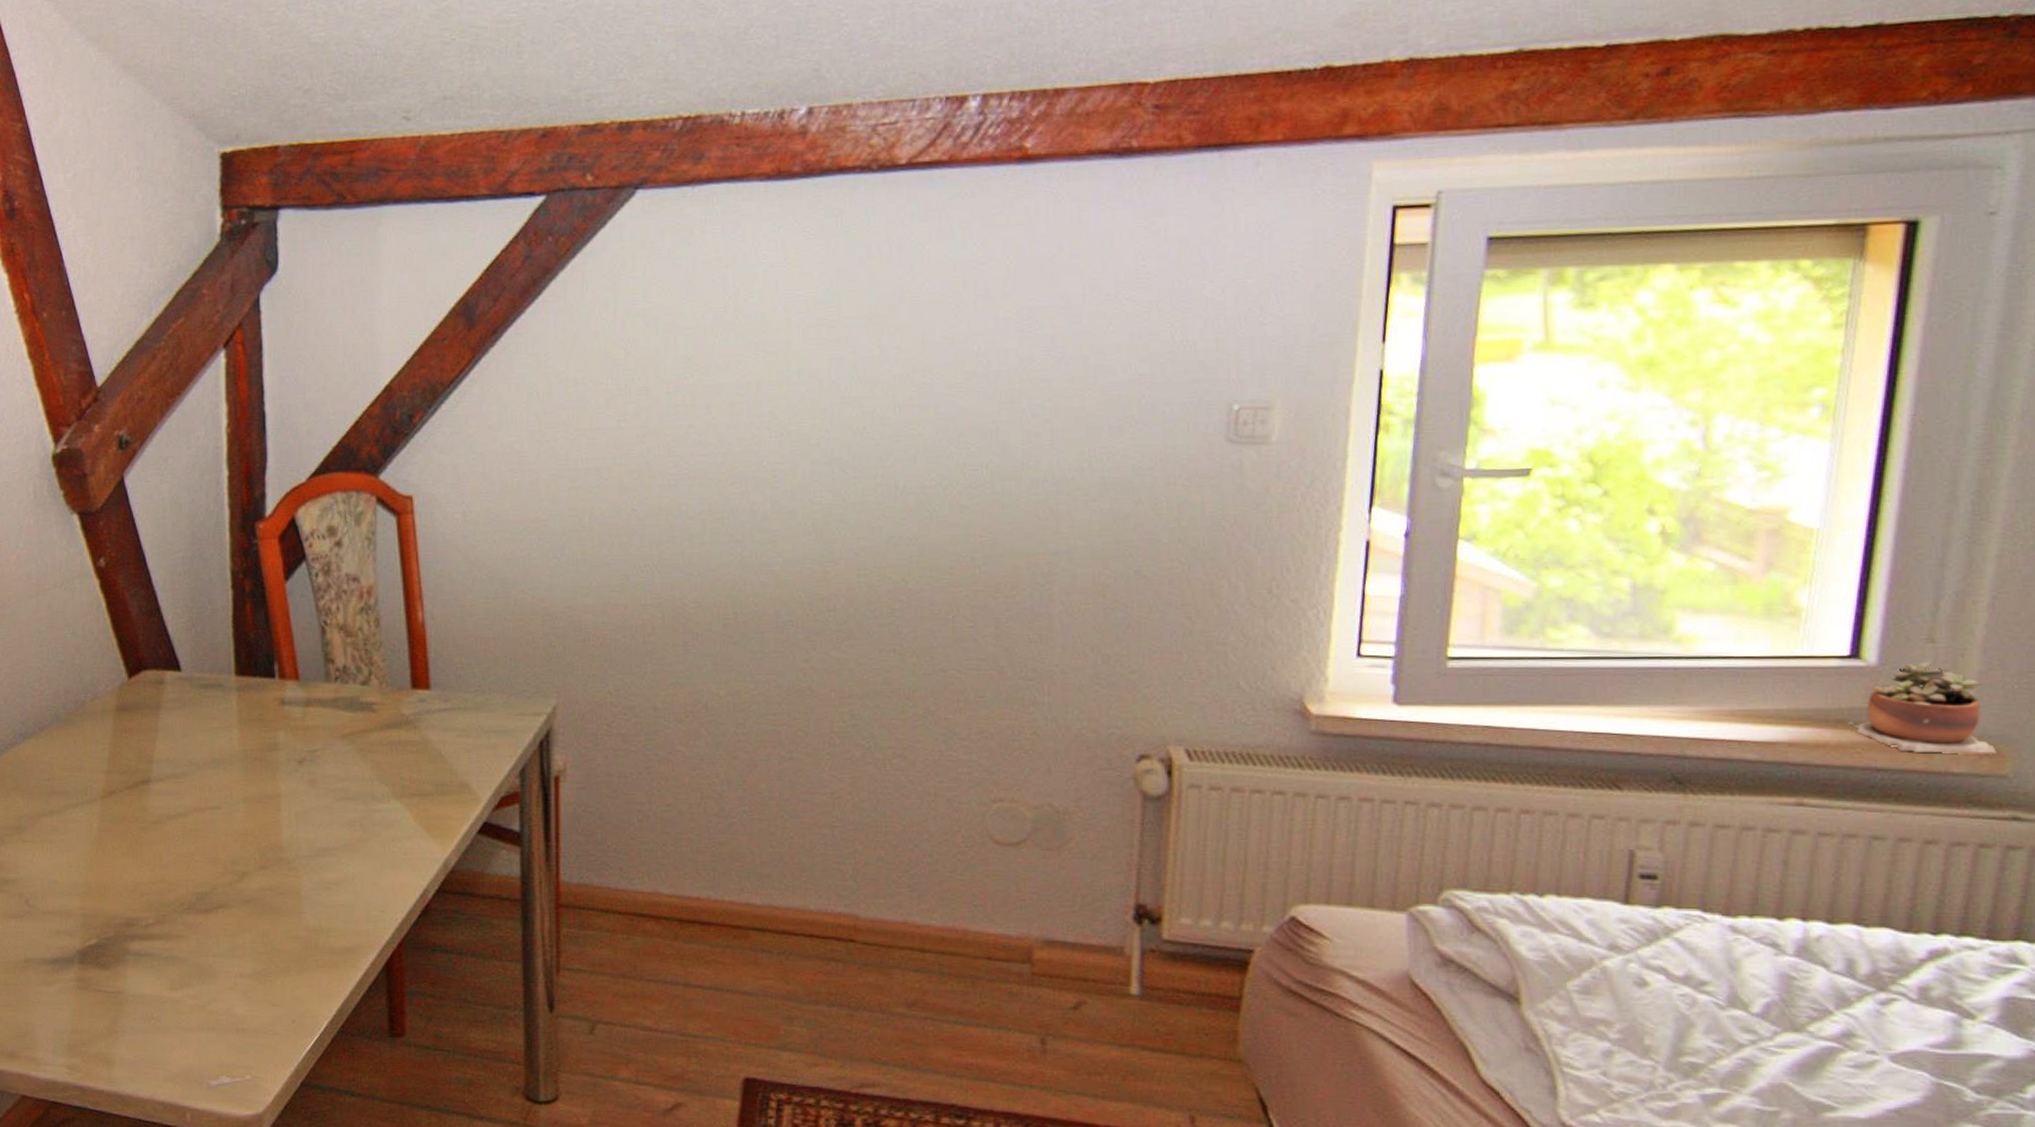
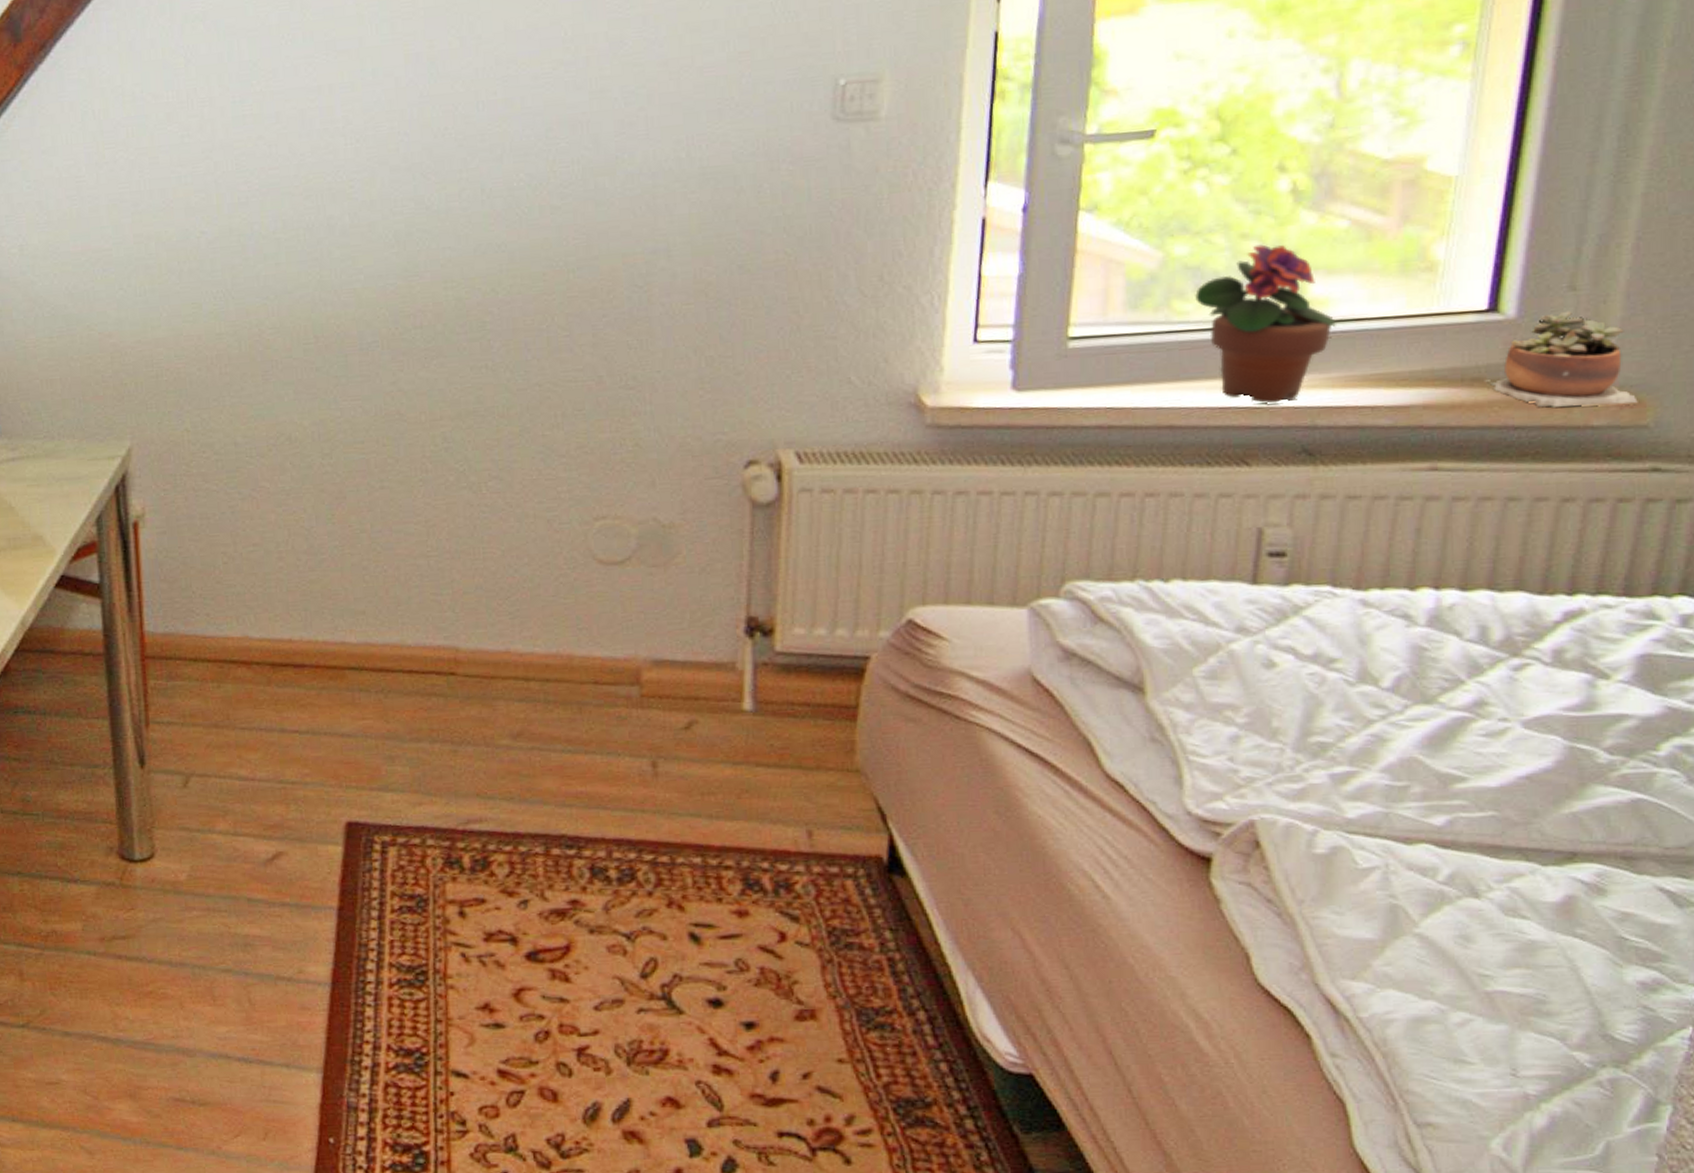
potted flower: none [1569,581,1704,733] -> present [1195,244,1336,405]

